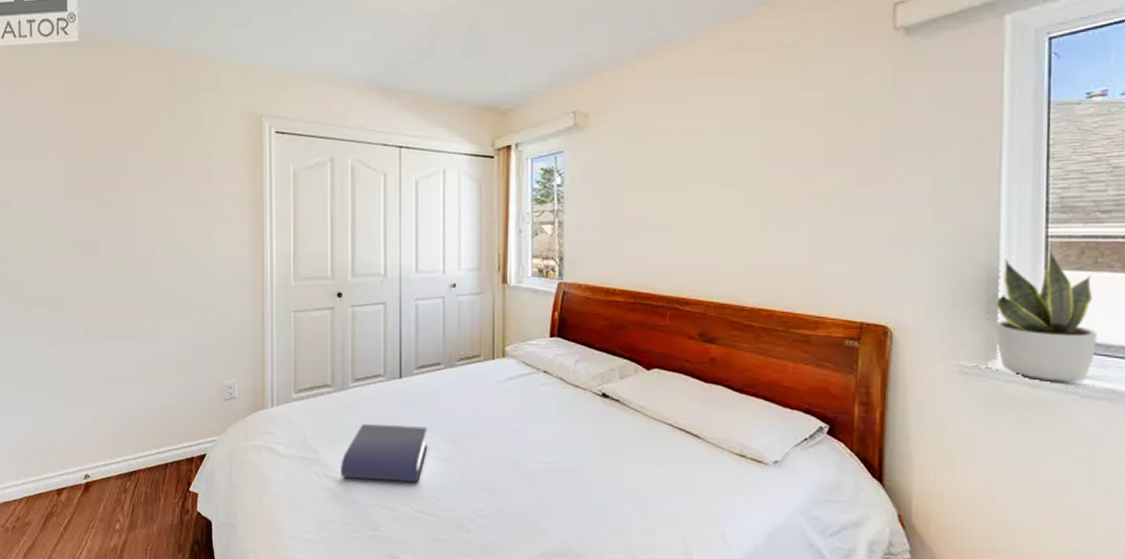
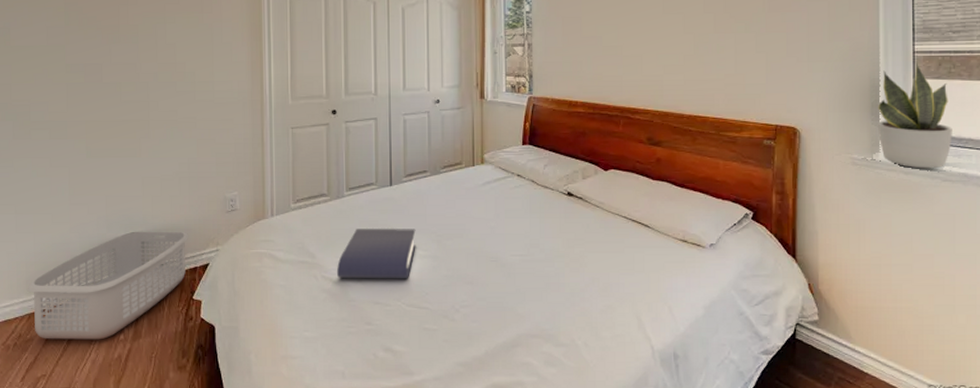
clothes hamper: none [24,416,186,528] -> present [26,231,189,340]

